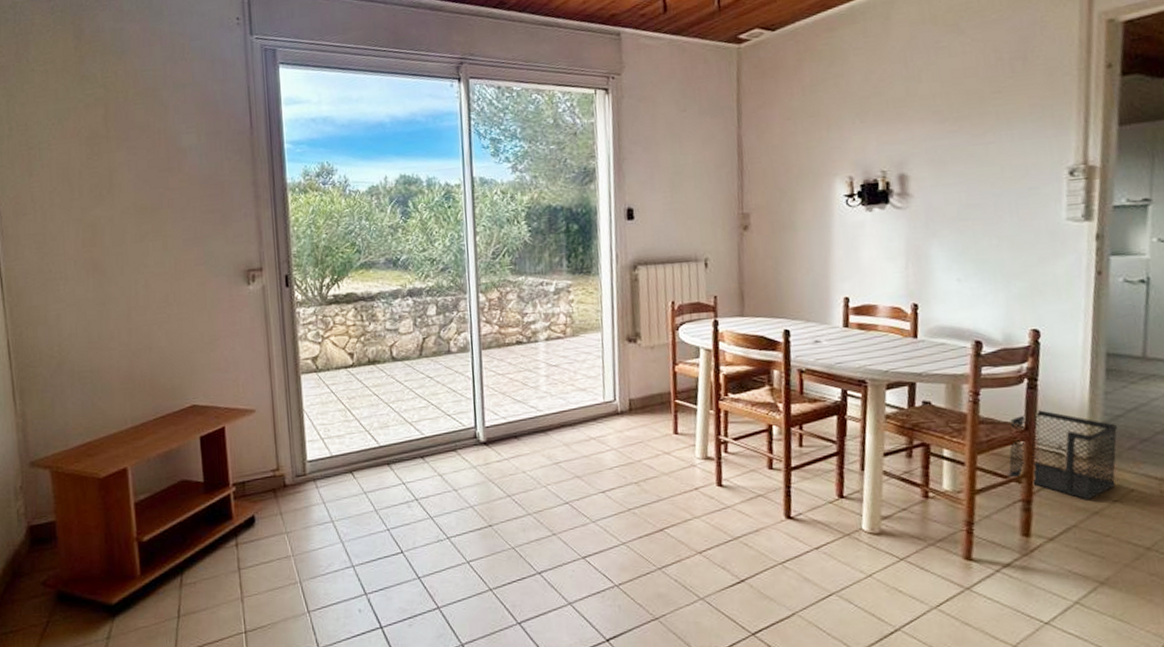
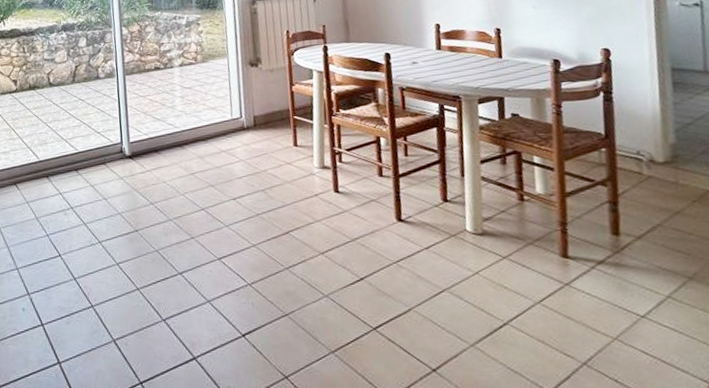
wastebasket: present [1008,410,1117,500] -> none [591,120,693,201]

